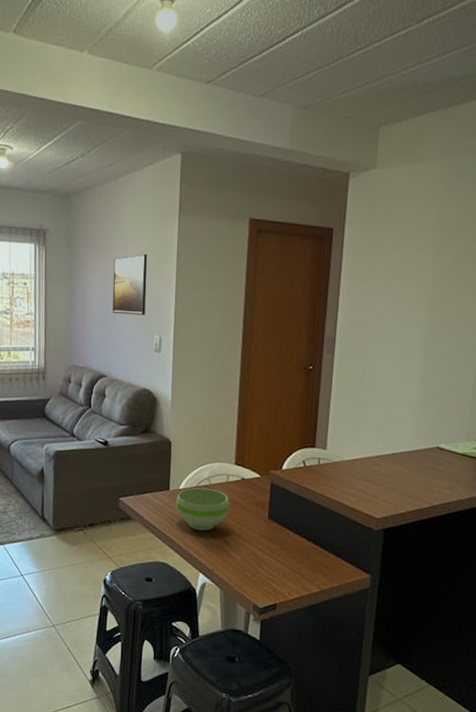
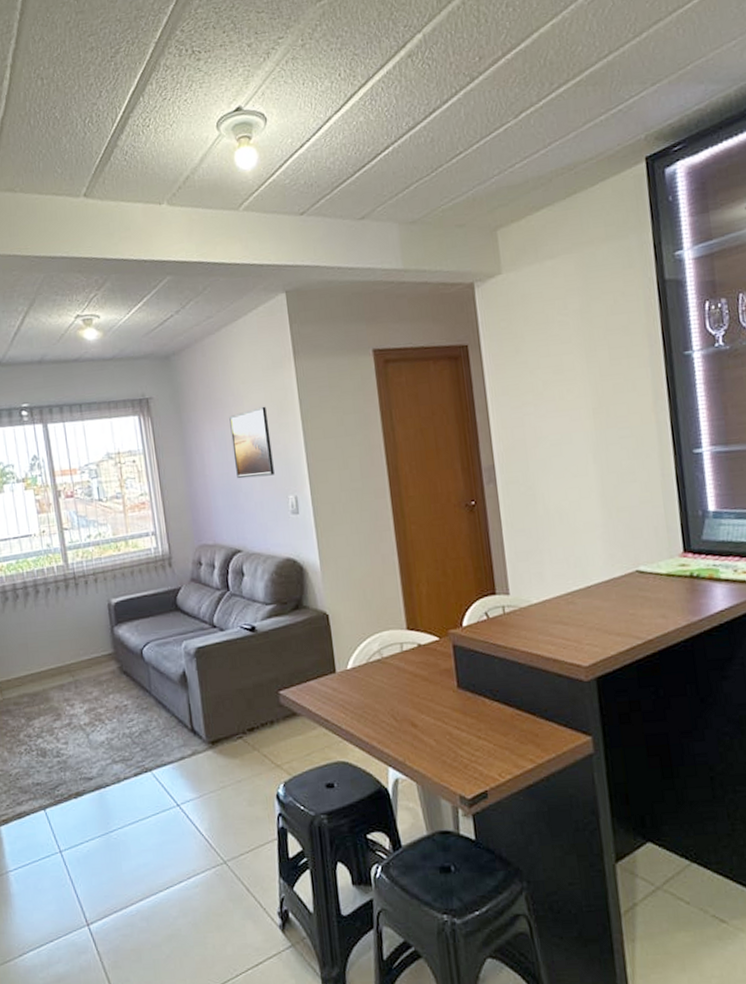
bowl: present [175,487,230,531] -> none [345,663,410,716]

